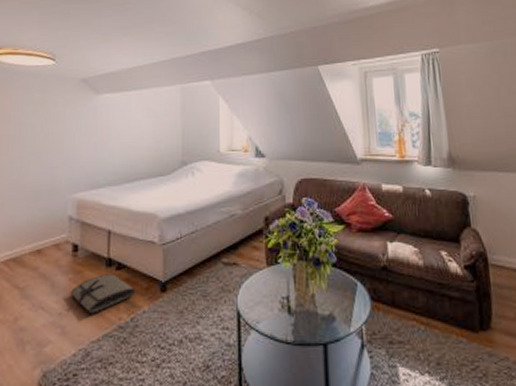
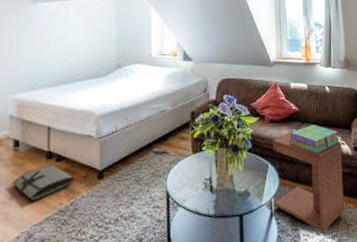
side table: none [361,241,455,372] -> present [272,130,344,232]
stack of books: none [381,236,446,272] -> present [288,125,340,154]

